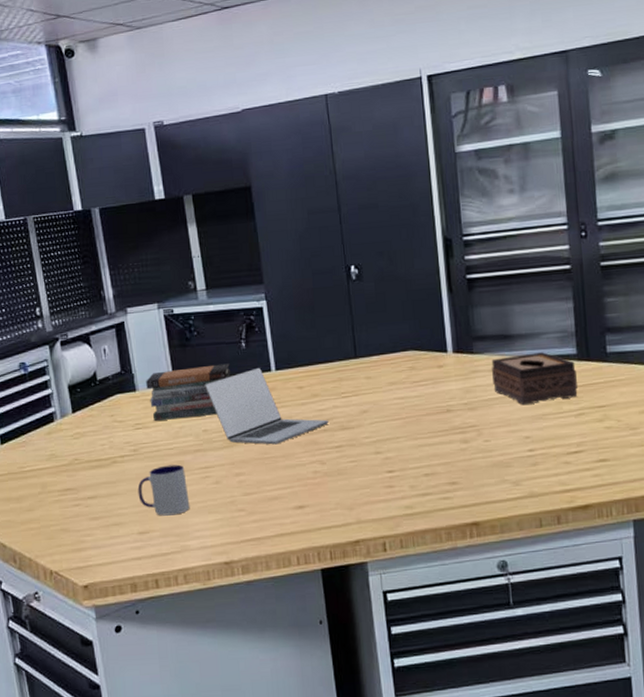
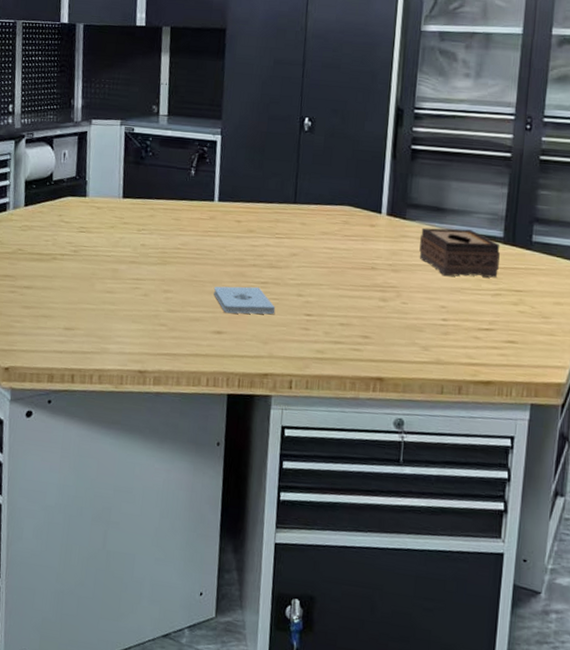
mug: present [137,464,190,516] -> none [70,270,118,318]
book stack: present [146,363,231,421] -> none [96,183,177,232]
laptop: present [205,367,328,445] -> none [150,195,259,270]
notepad: none [287,452,356,486] -> present [213,286,276,315]

